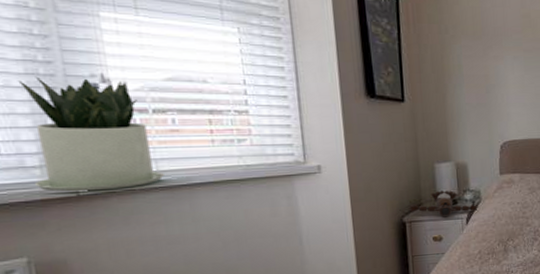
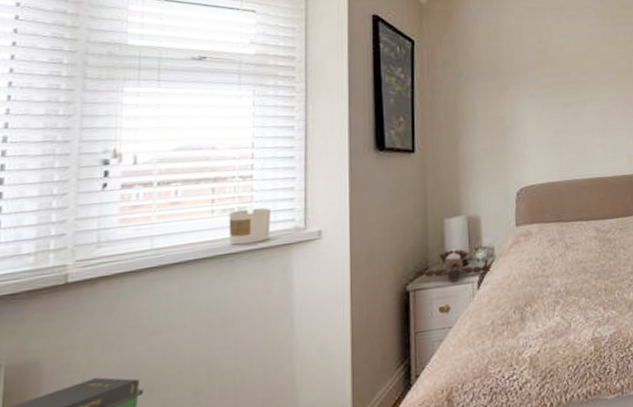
planter: present [17,76,164,192] -> none [24,155,158,281]
candle: none [229,138,272,173] -> present [228,205,272,246]

